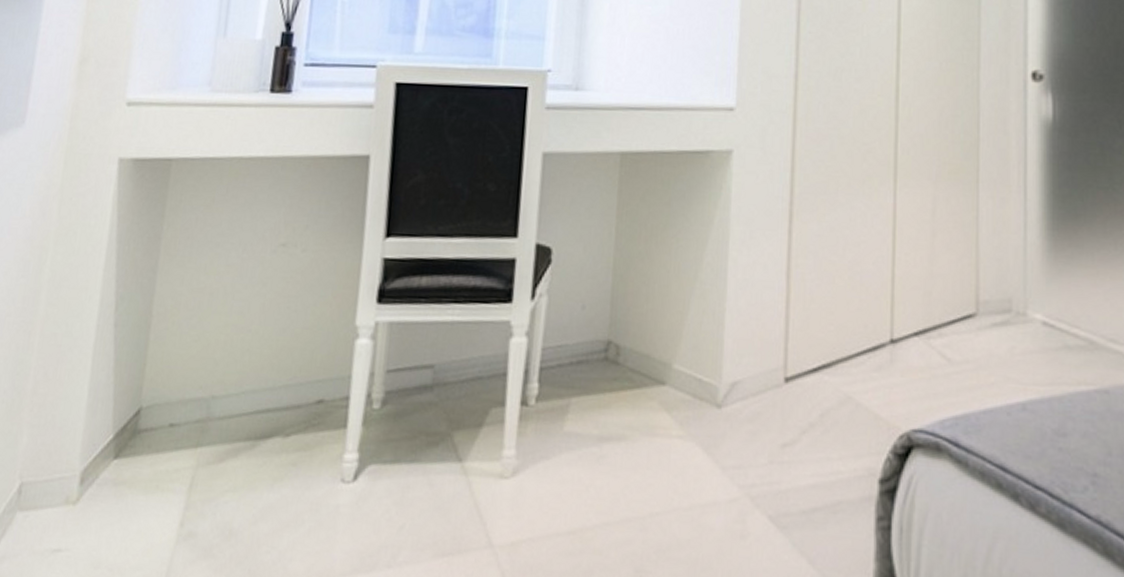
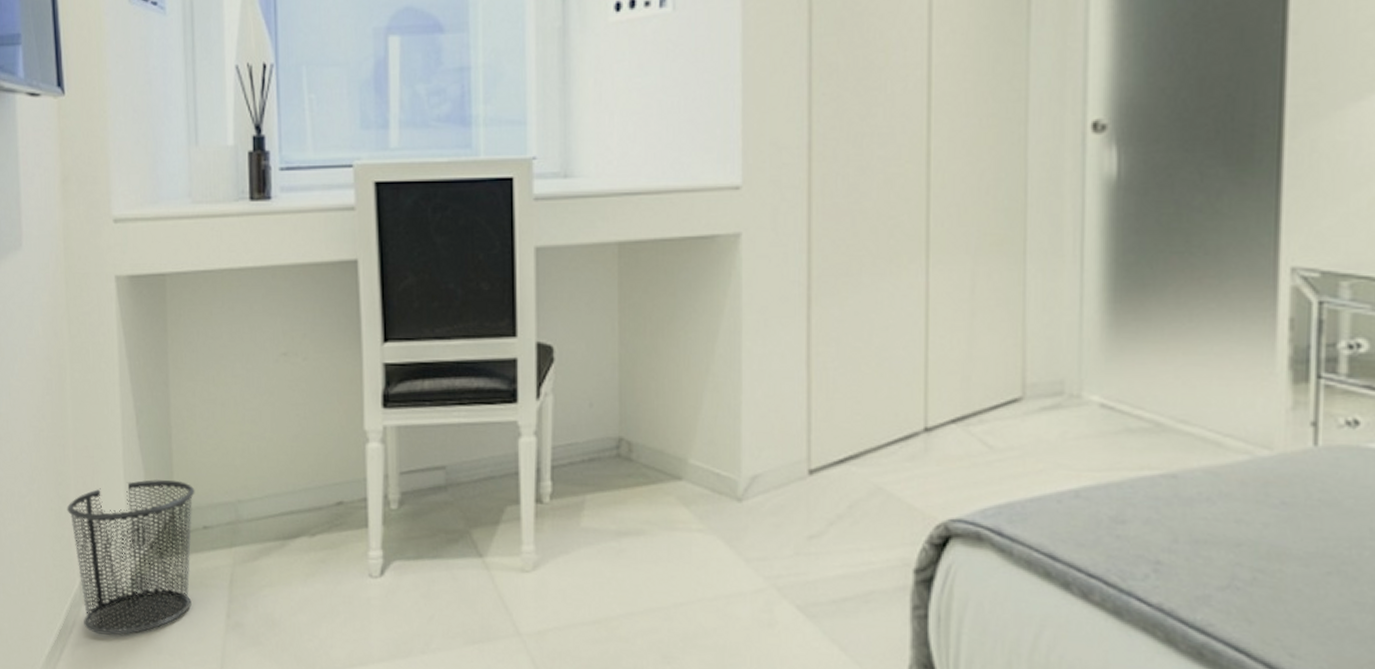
waste bin: none [15,372,167,548] -> present [67,479,195,636]

